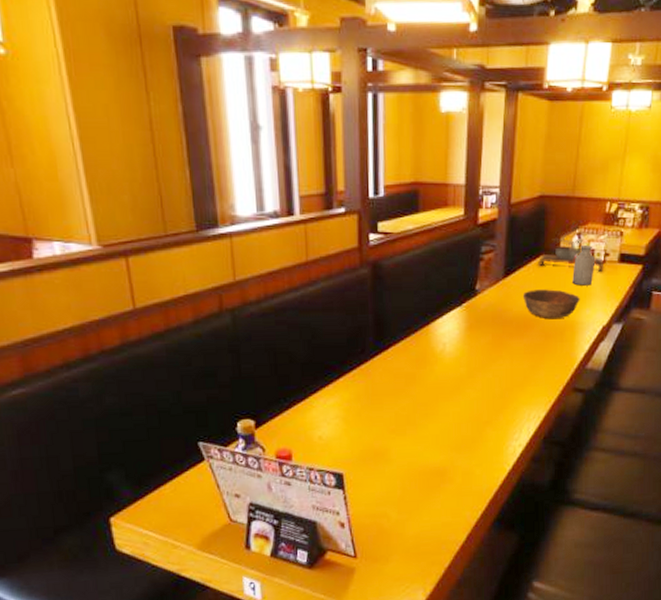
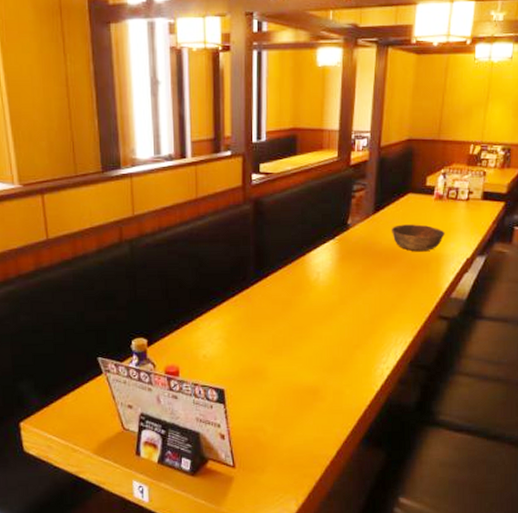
bonsai tree: present [538,222,605,272] -> none [406,163,469,208]
bottle: present [572,245,595,286] -> none [438,184,459,221]

